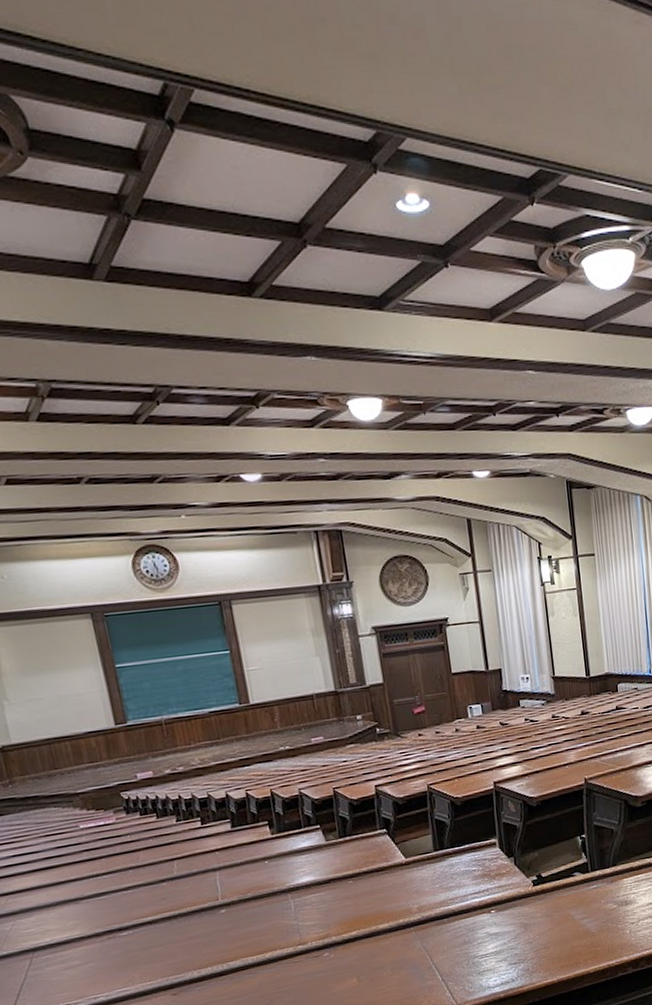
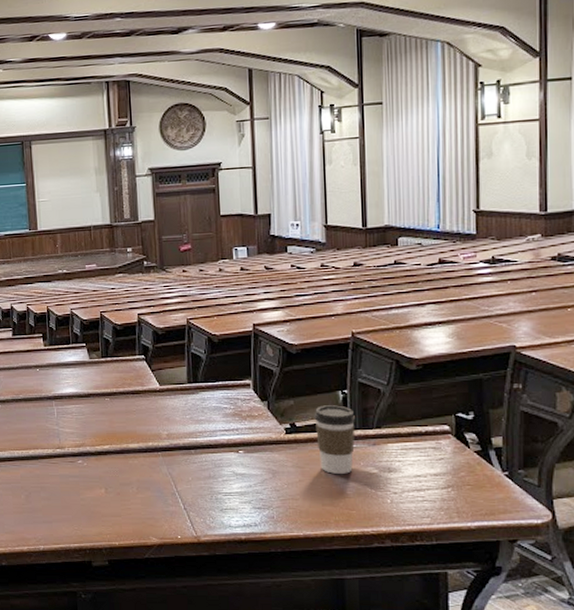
coffee cup: none [557,850,596,917] -> present [314,405,356,474]

